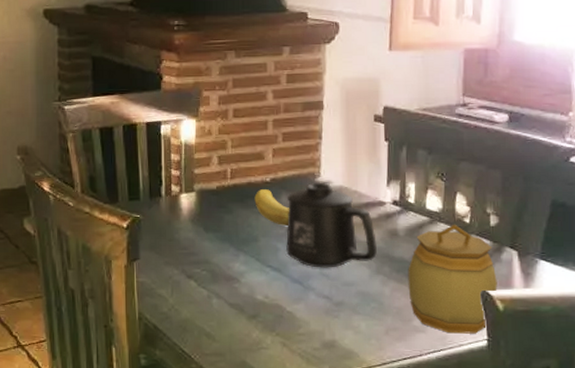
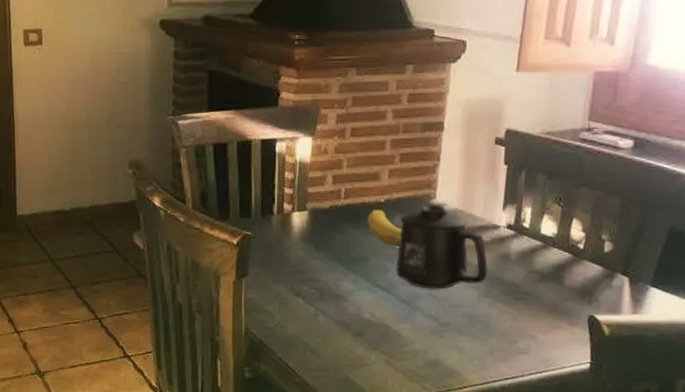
jar: present [408,224,497,334] -> none [515,249,606,357]

